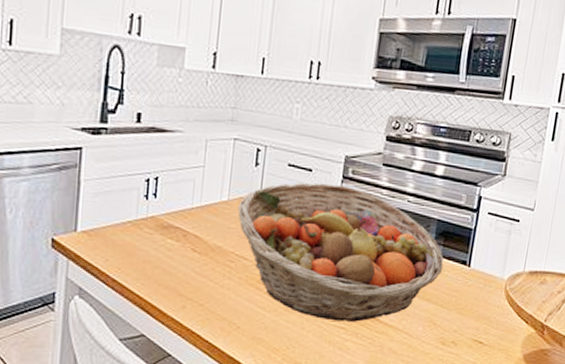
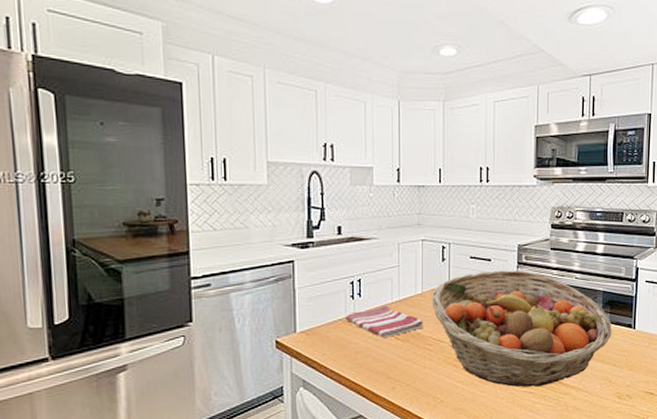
dish towel: none [136,210,226,248] -> present [346,305,423,337]

